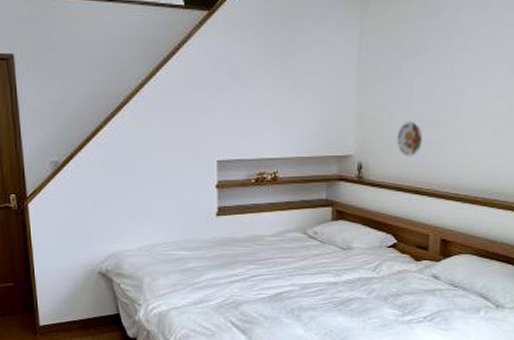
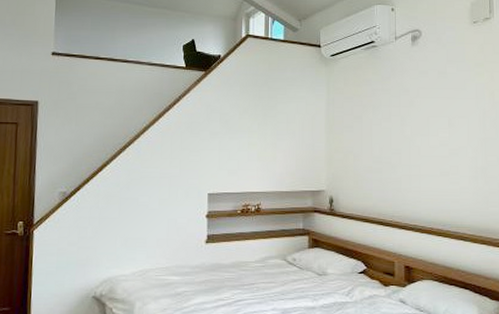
decorative plate: present [396,121,424,157] -> none [361,163,383,193]

